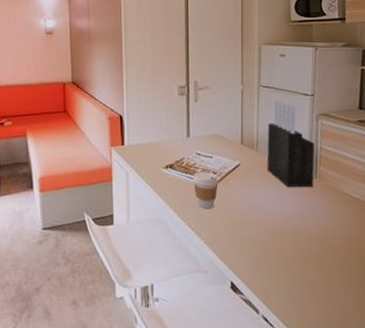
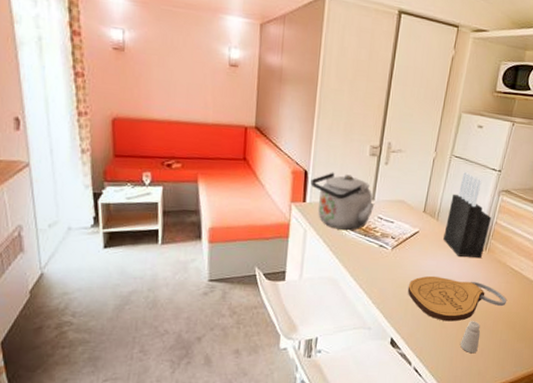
kettle: none [126,114,191,170] -> present [310,172,375,231]
coffee cup: present [193,172,218,209] -> none [371,235,396,272]
cutting board: none [239,211,354,260] -> present [407,276,507,322]
saltshaker: none [310,258,333,297] -> present [460,321,481,354]

